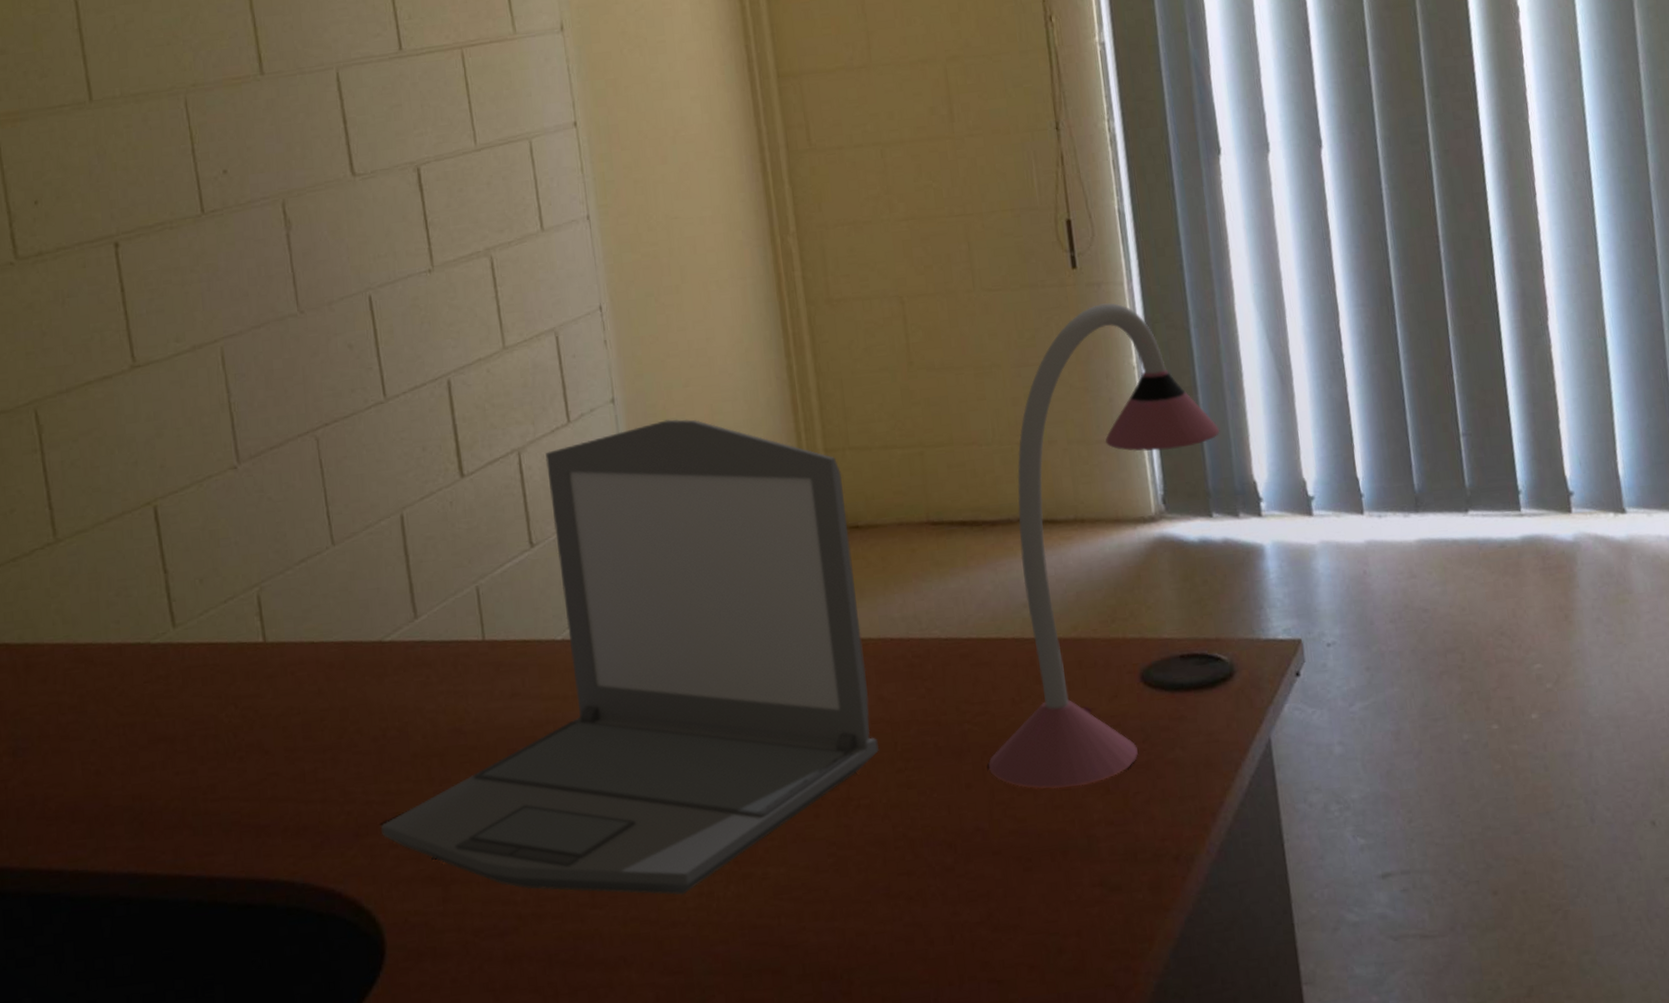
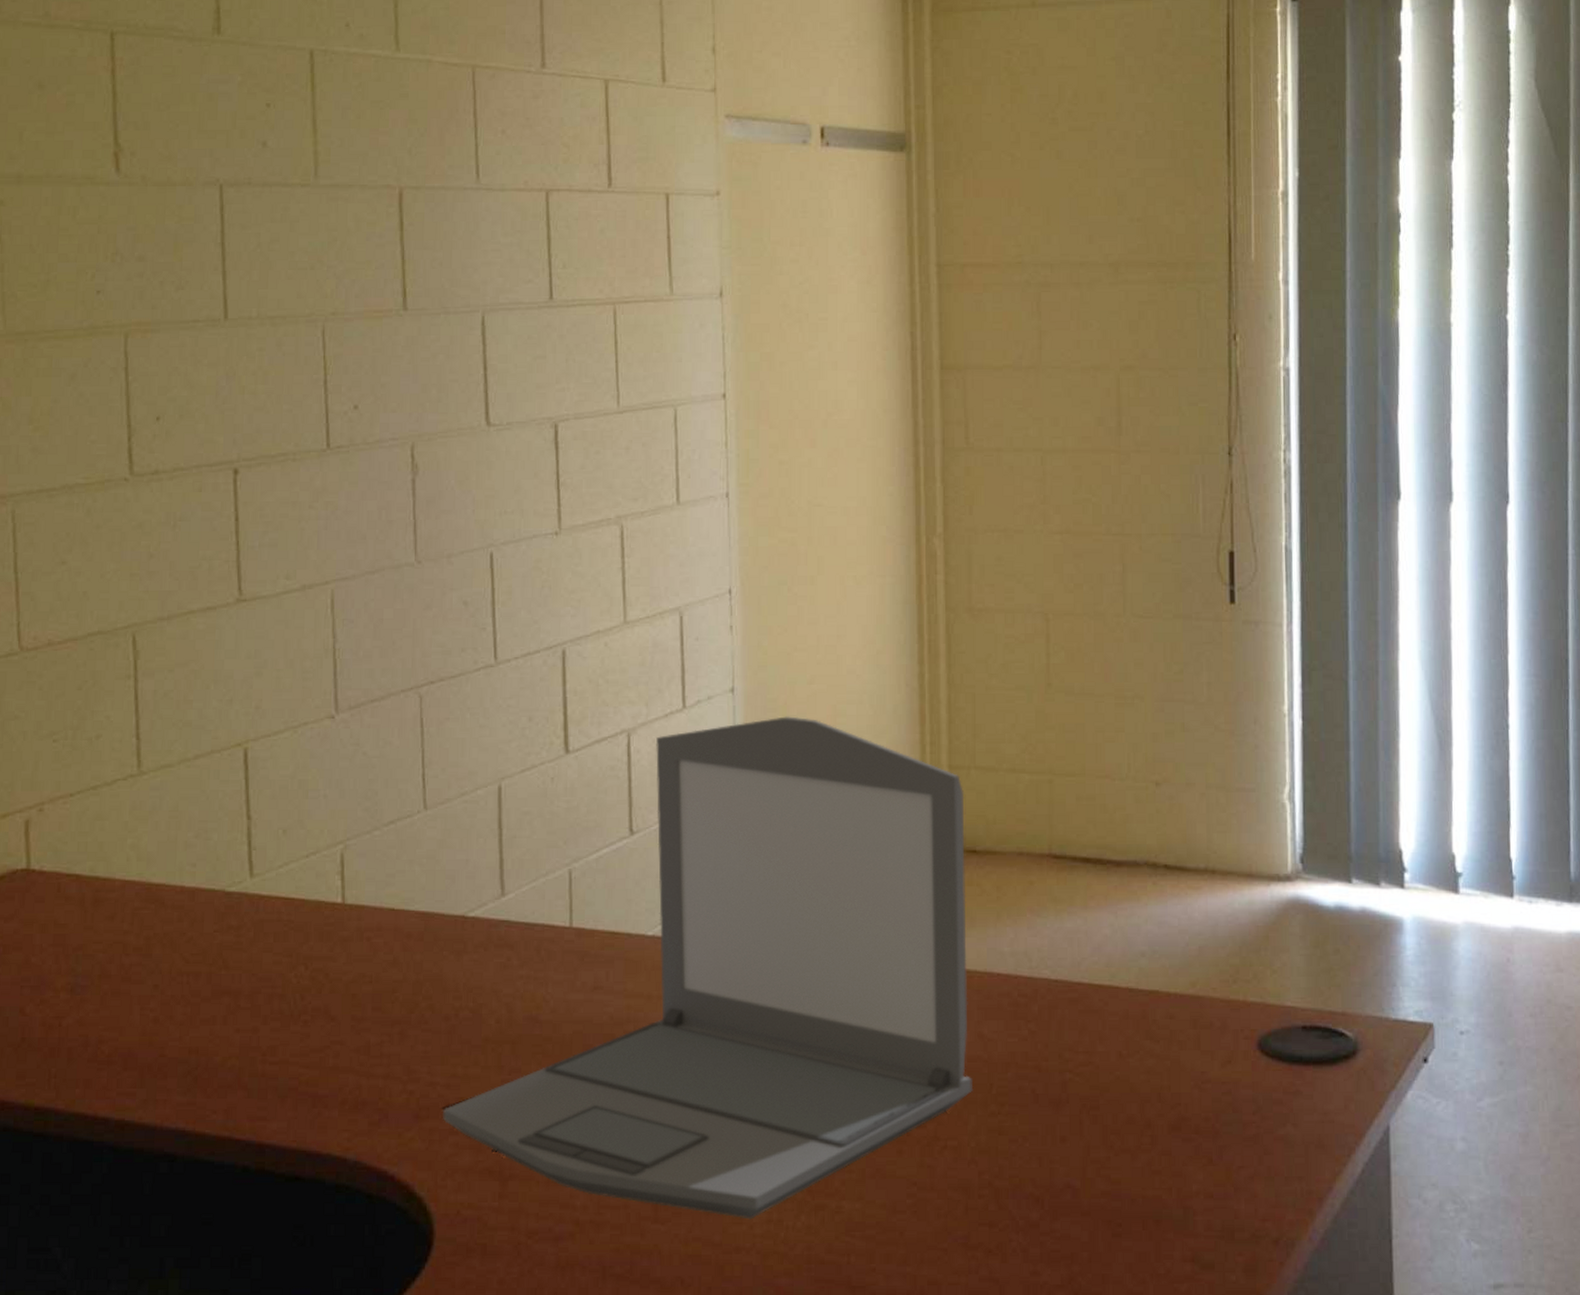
desk lamp: present [988,303,1220,789] -> none [1086,644,1369,1153]

